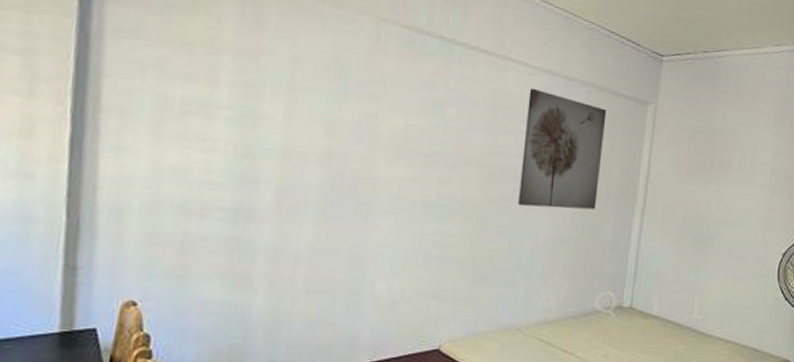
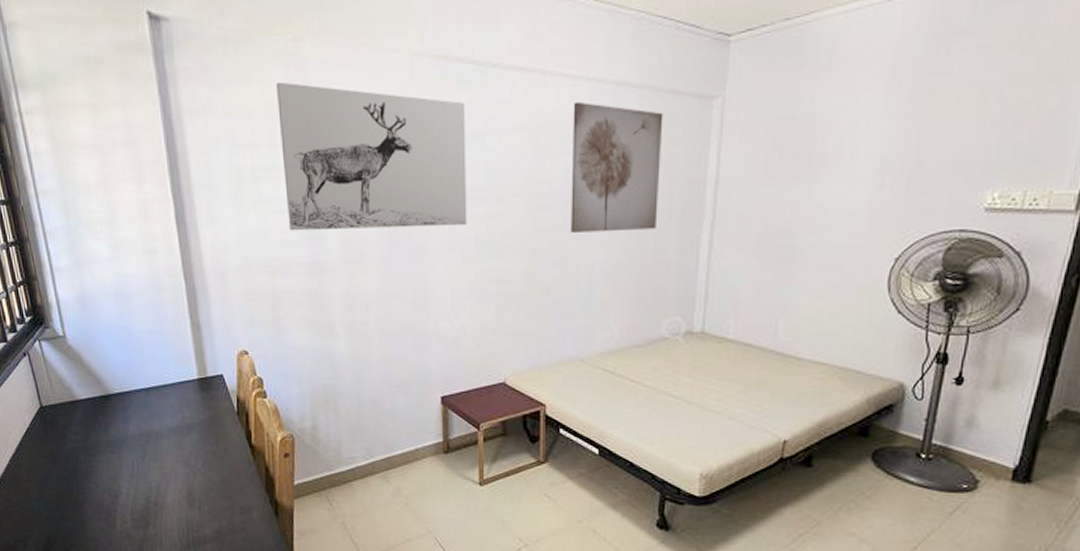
wall art: none [215,19,428,187] -> present [276,82,467,231]

